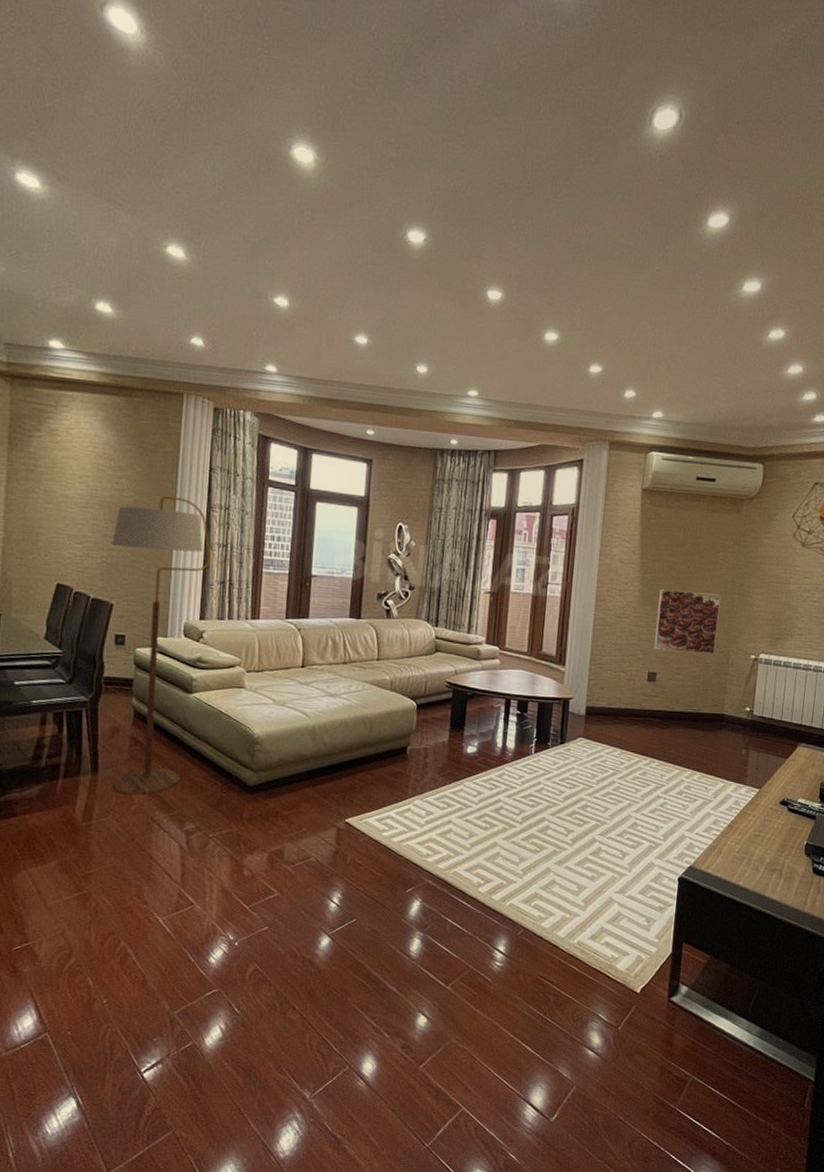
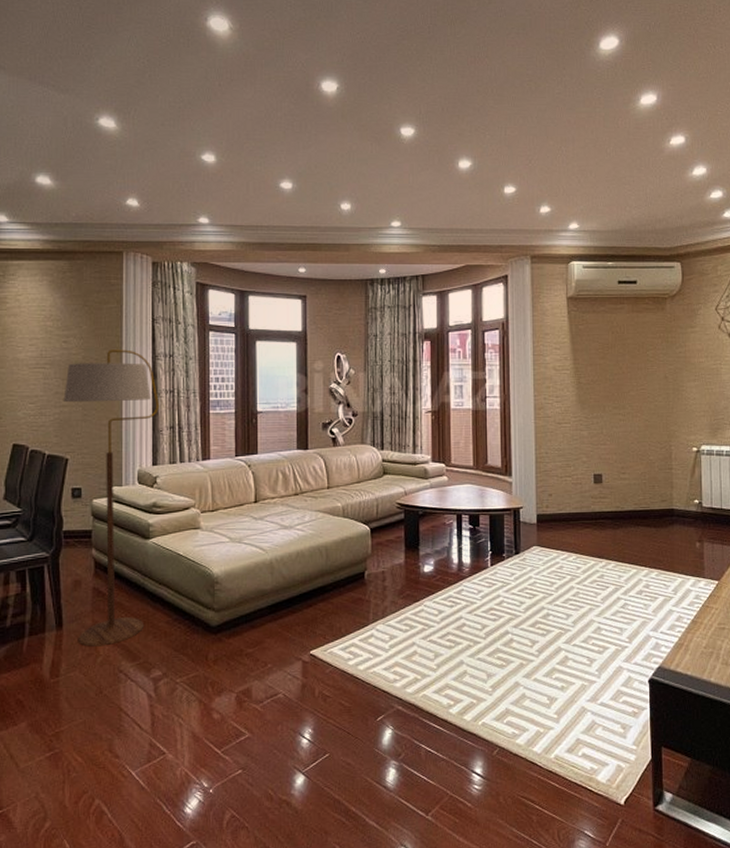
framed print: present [654,589,721,655] -> none [596,390,657,452]

